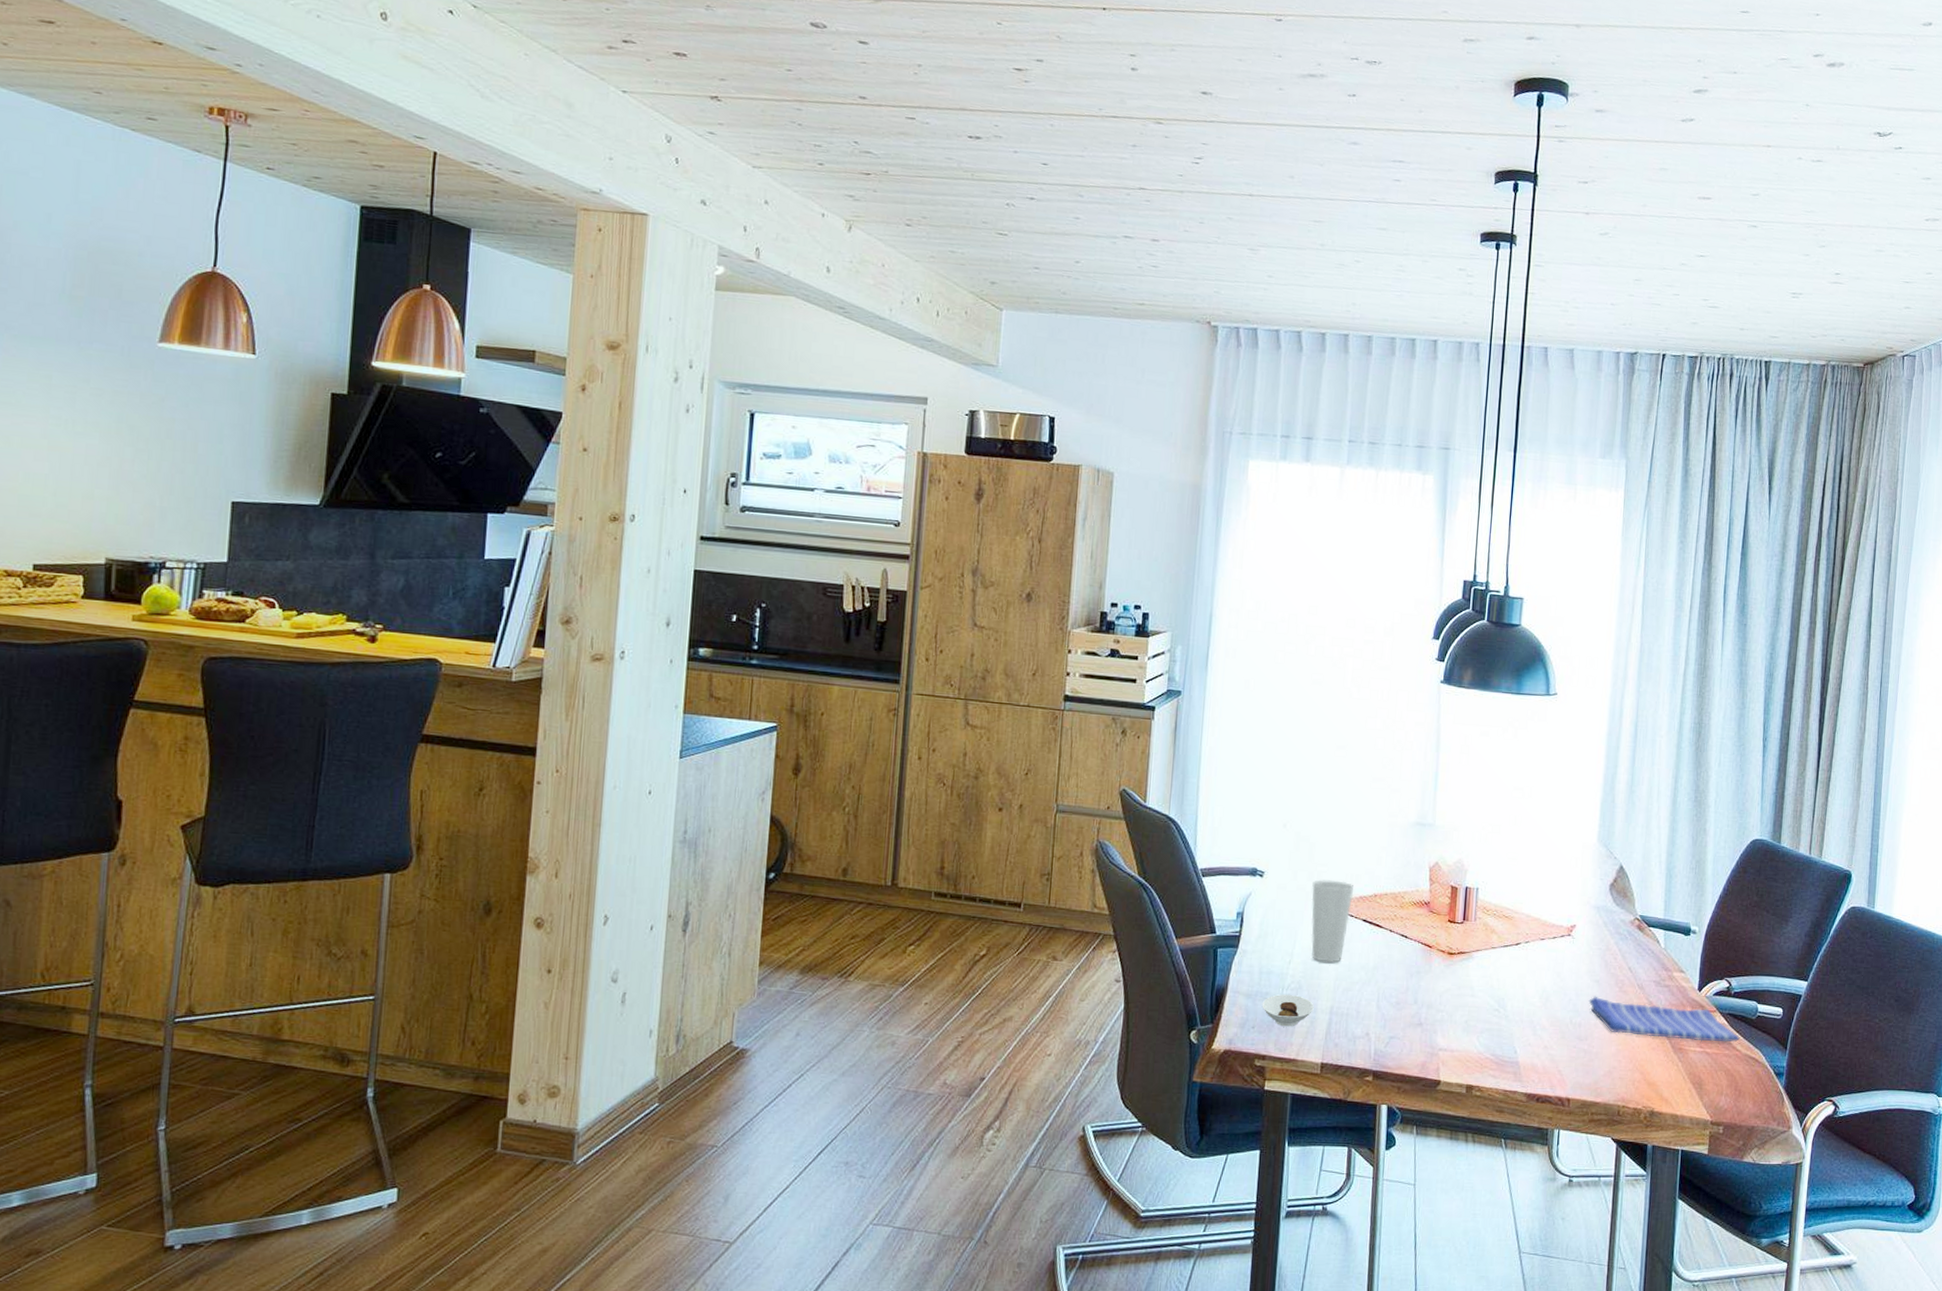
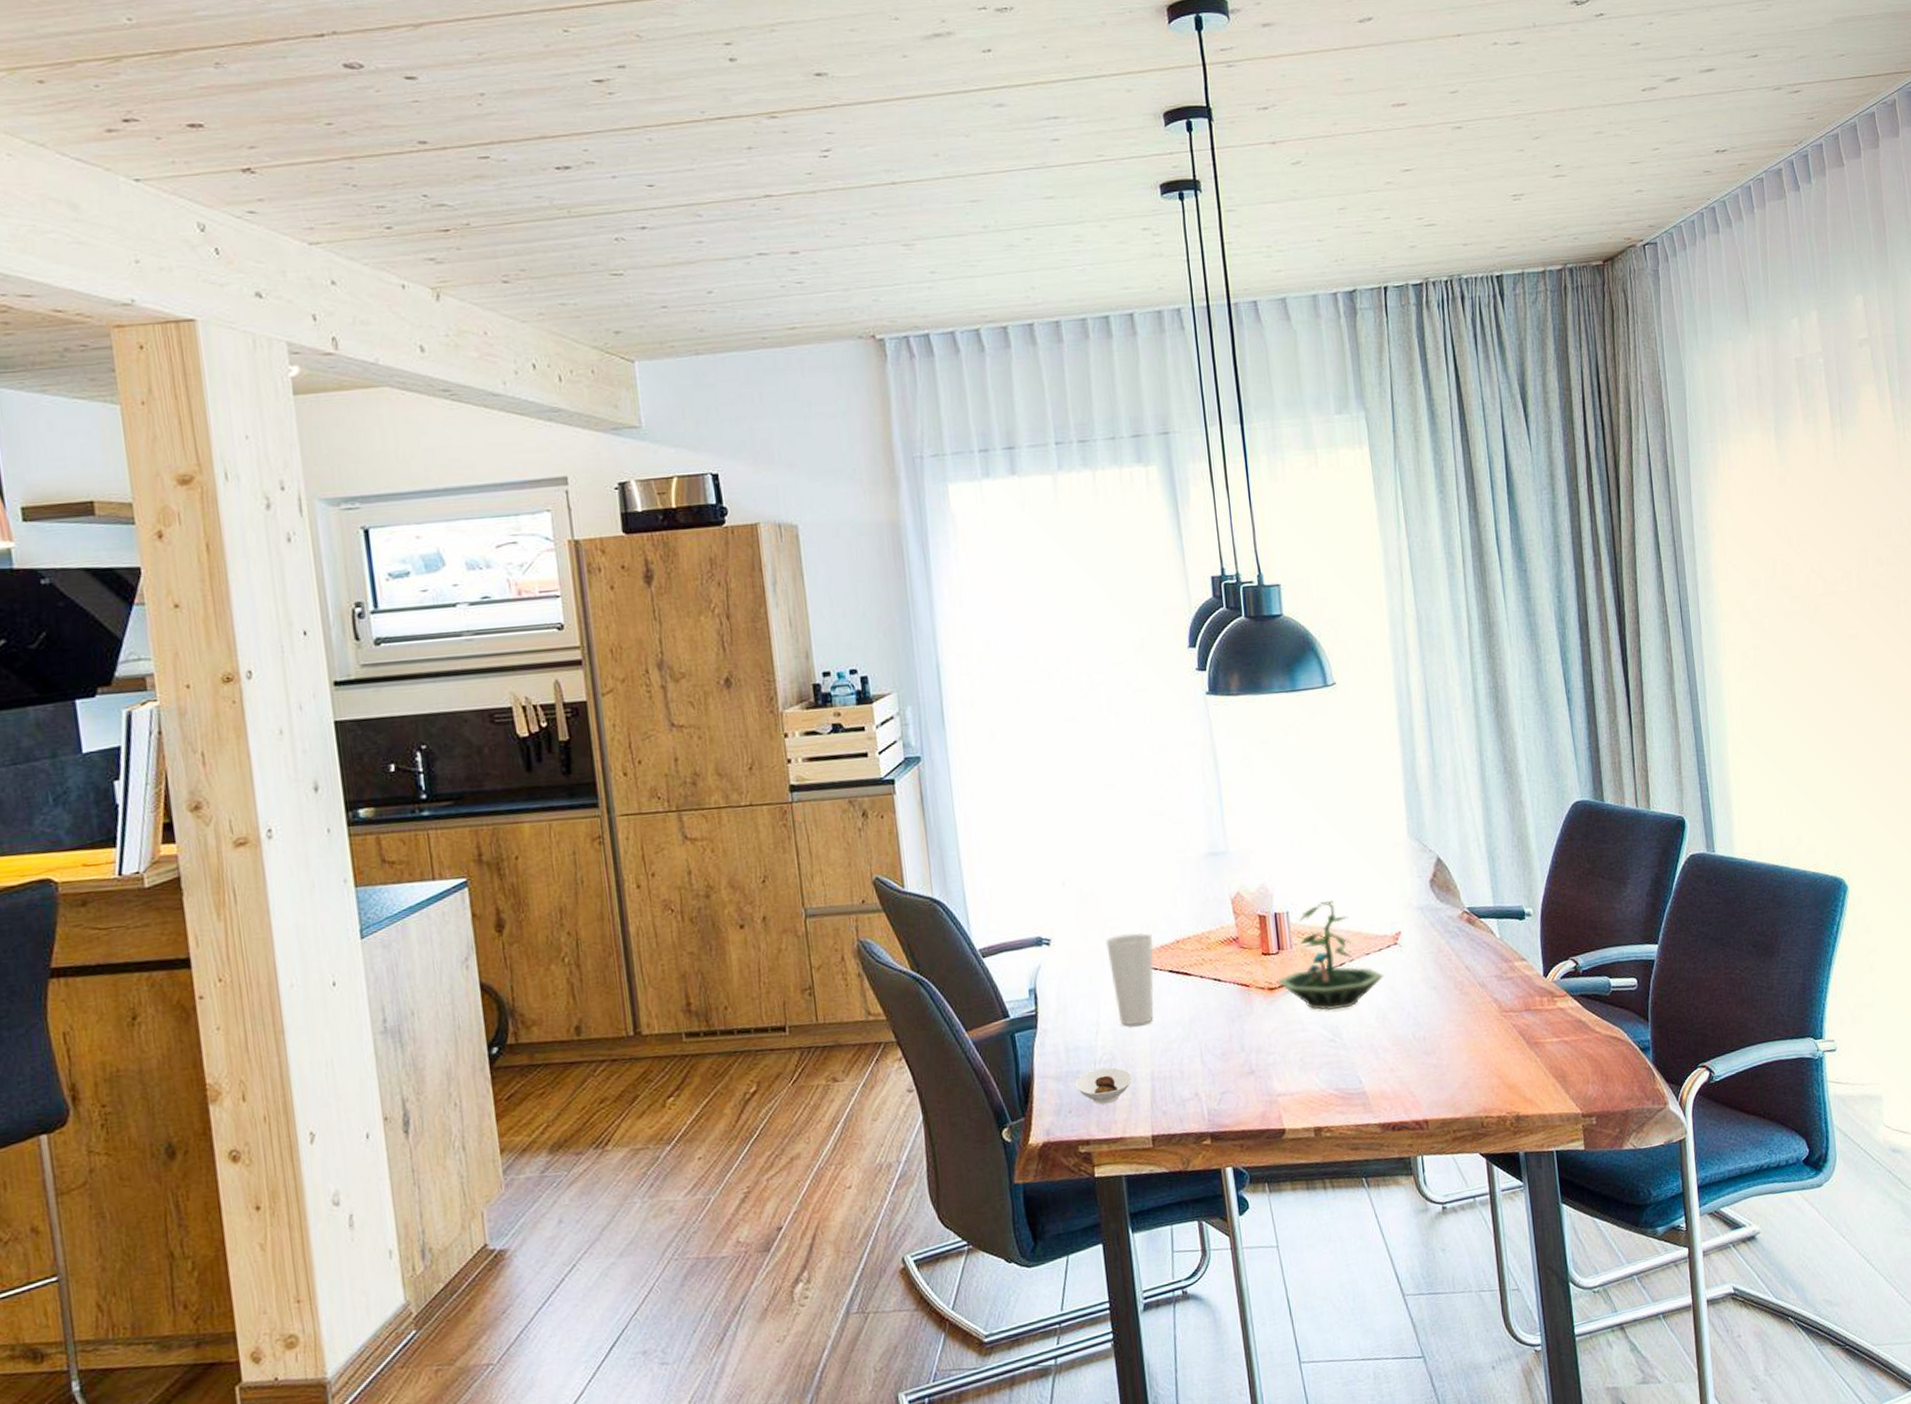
terrarium: none [1456,885,1554,983] -> present [1276,901,1384,1010]
dish towel: present [1588,996,1740,1043] -> none [1429,994,1597,1040]

